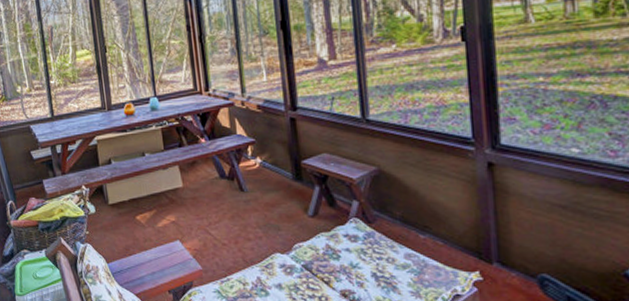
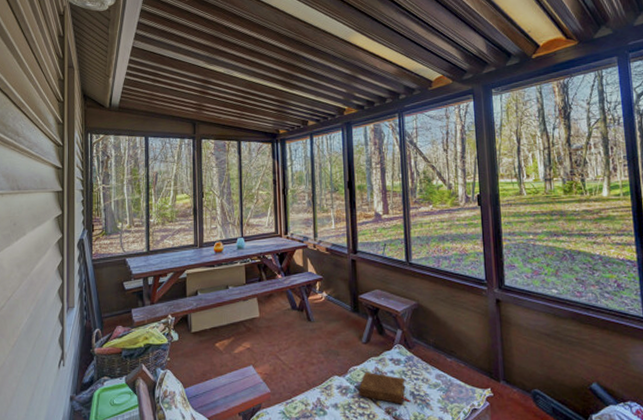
book: none [306,249,373,287] -> present [358,371,411,404]

